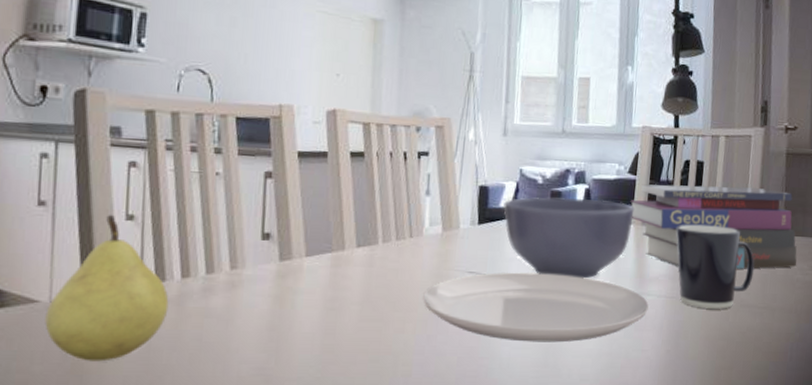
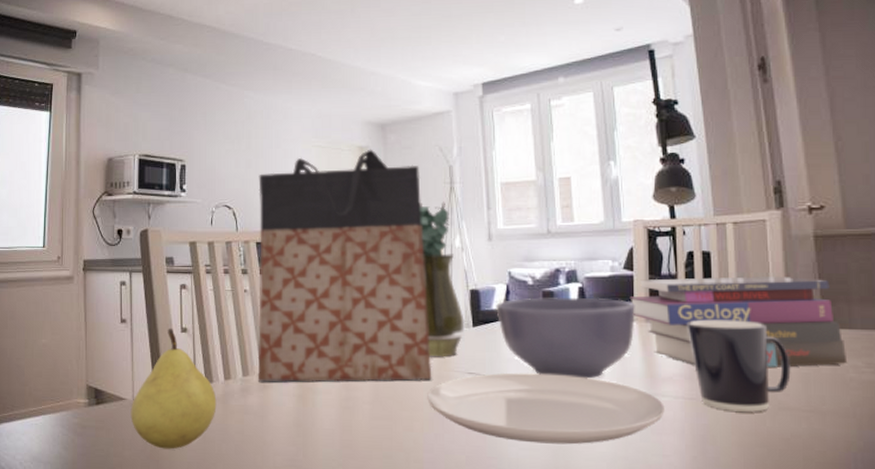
bag: none [225,22,439,282] -> present [257,149,432,383]
vase: none [429,89,471,256] -> present [420,201,466,357]

